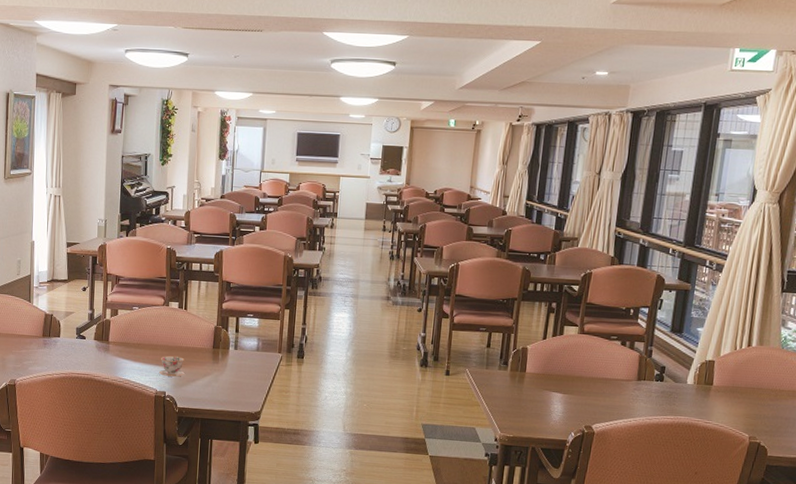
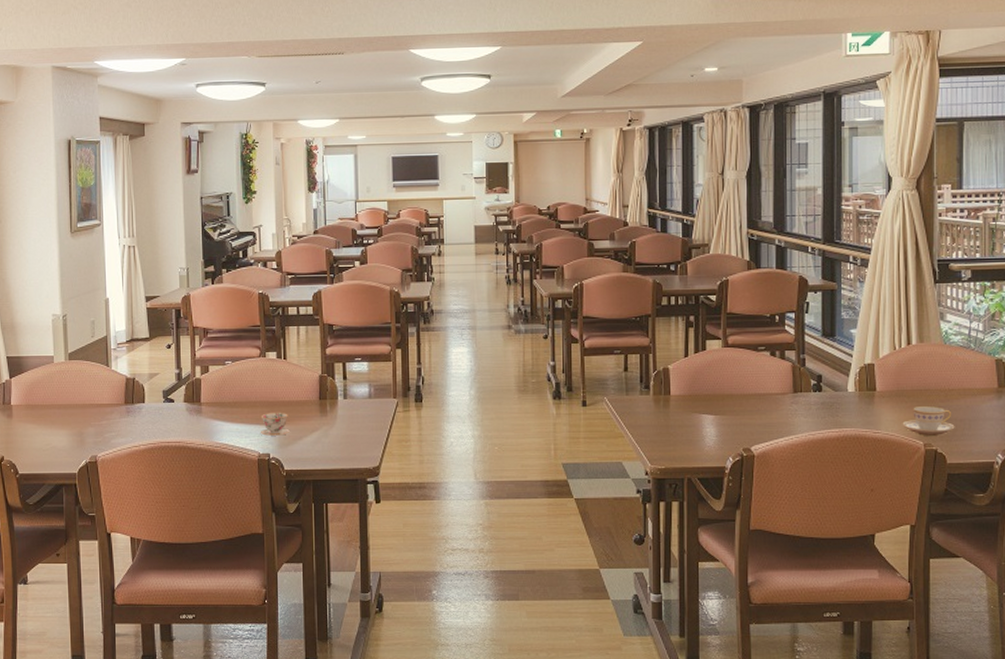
teacup: none [732,403,780,431] -> present [902,406,955,437]

